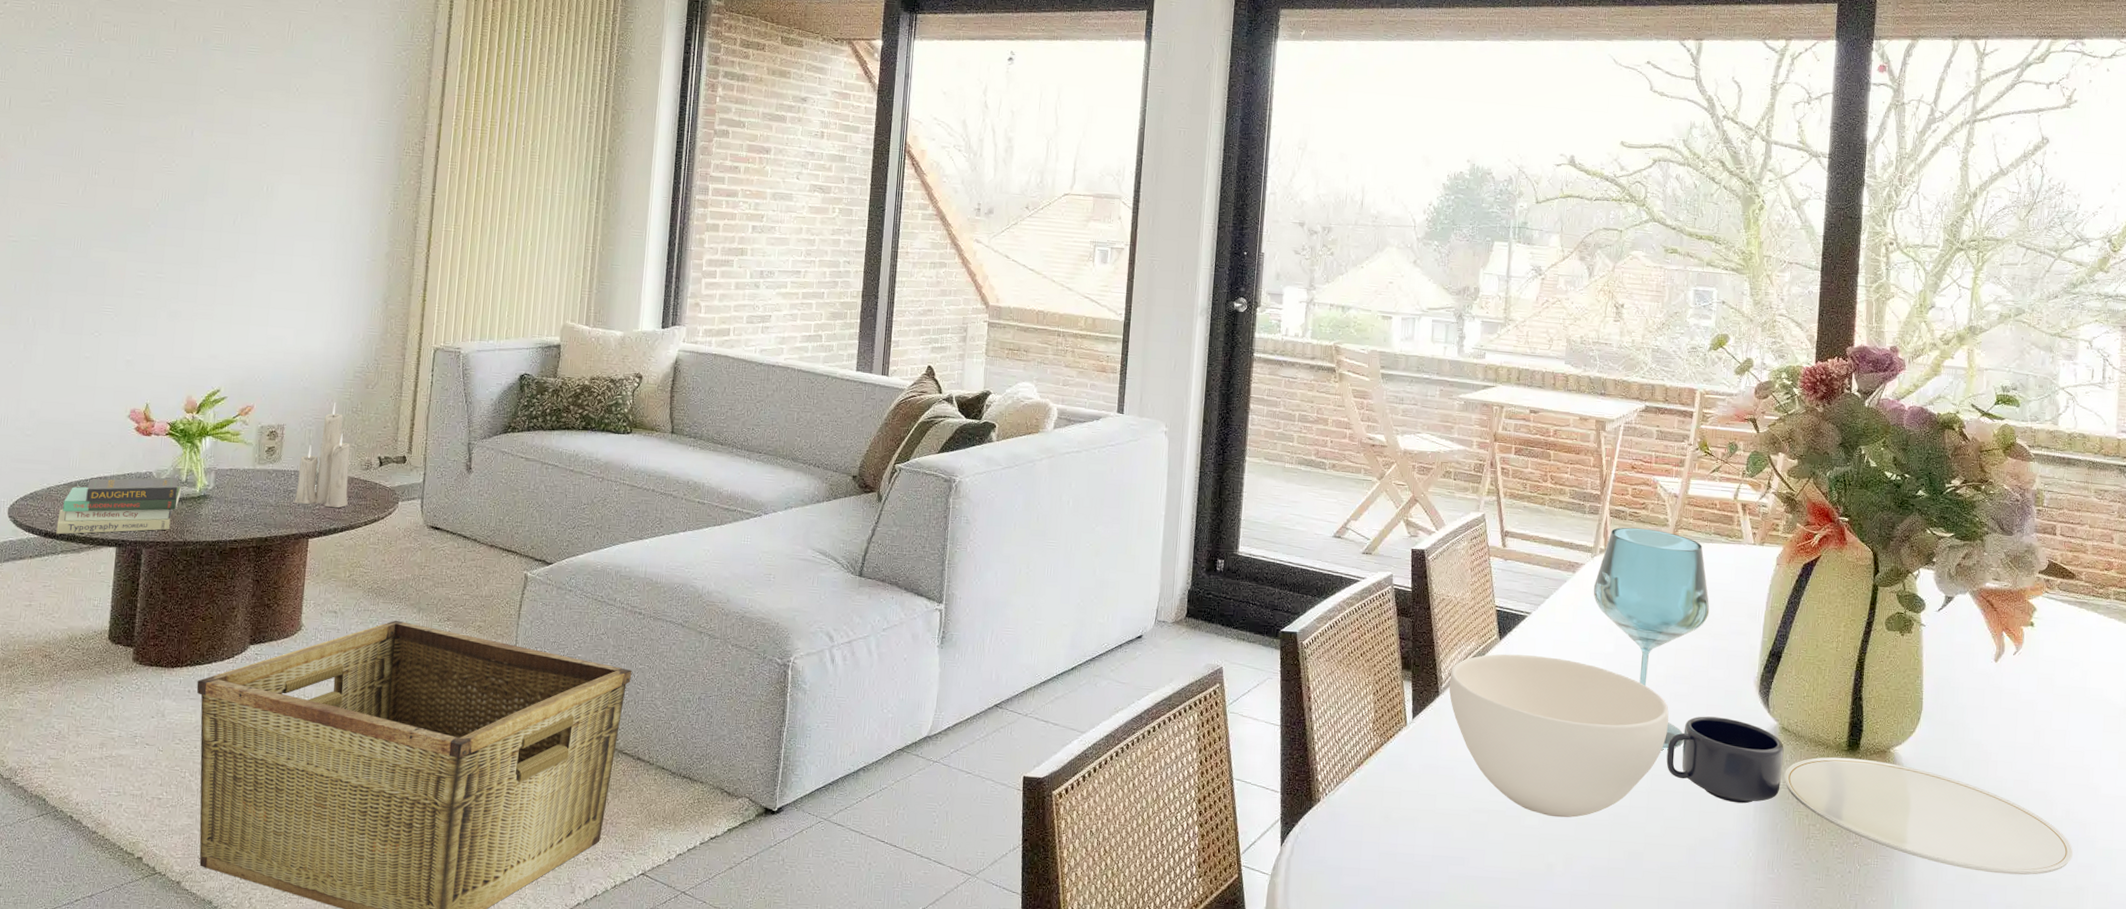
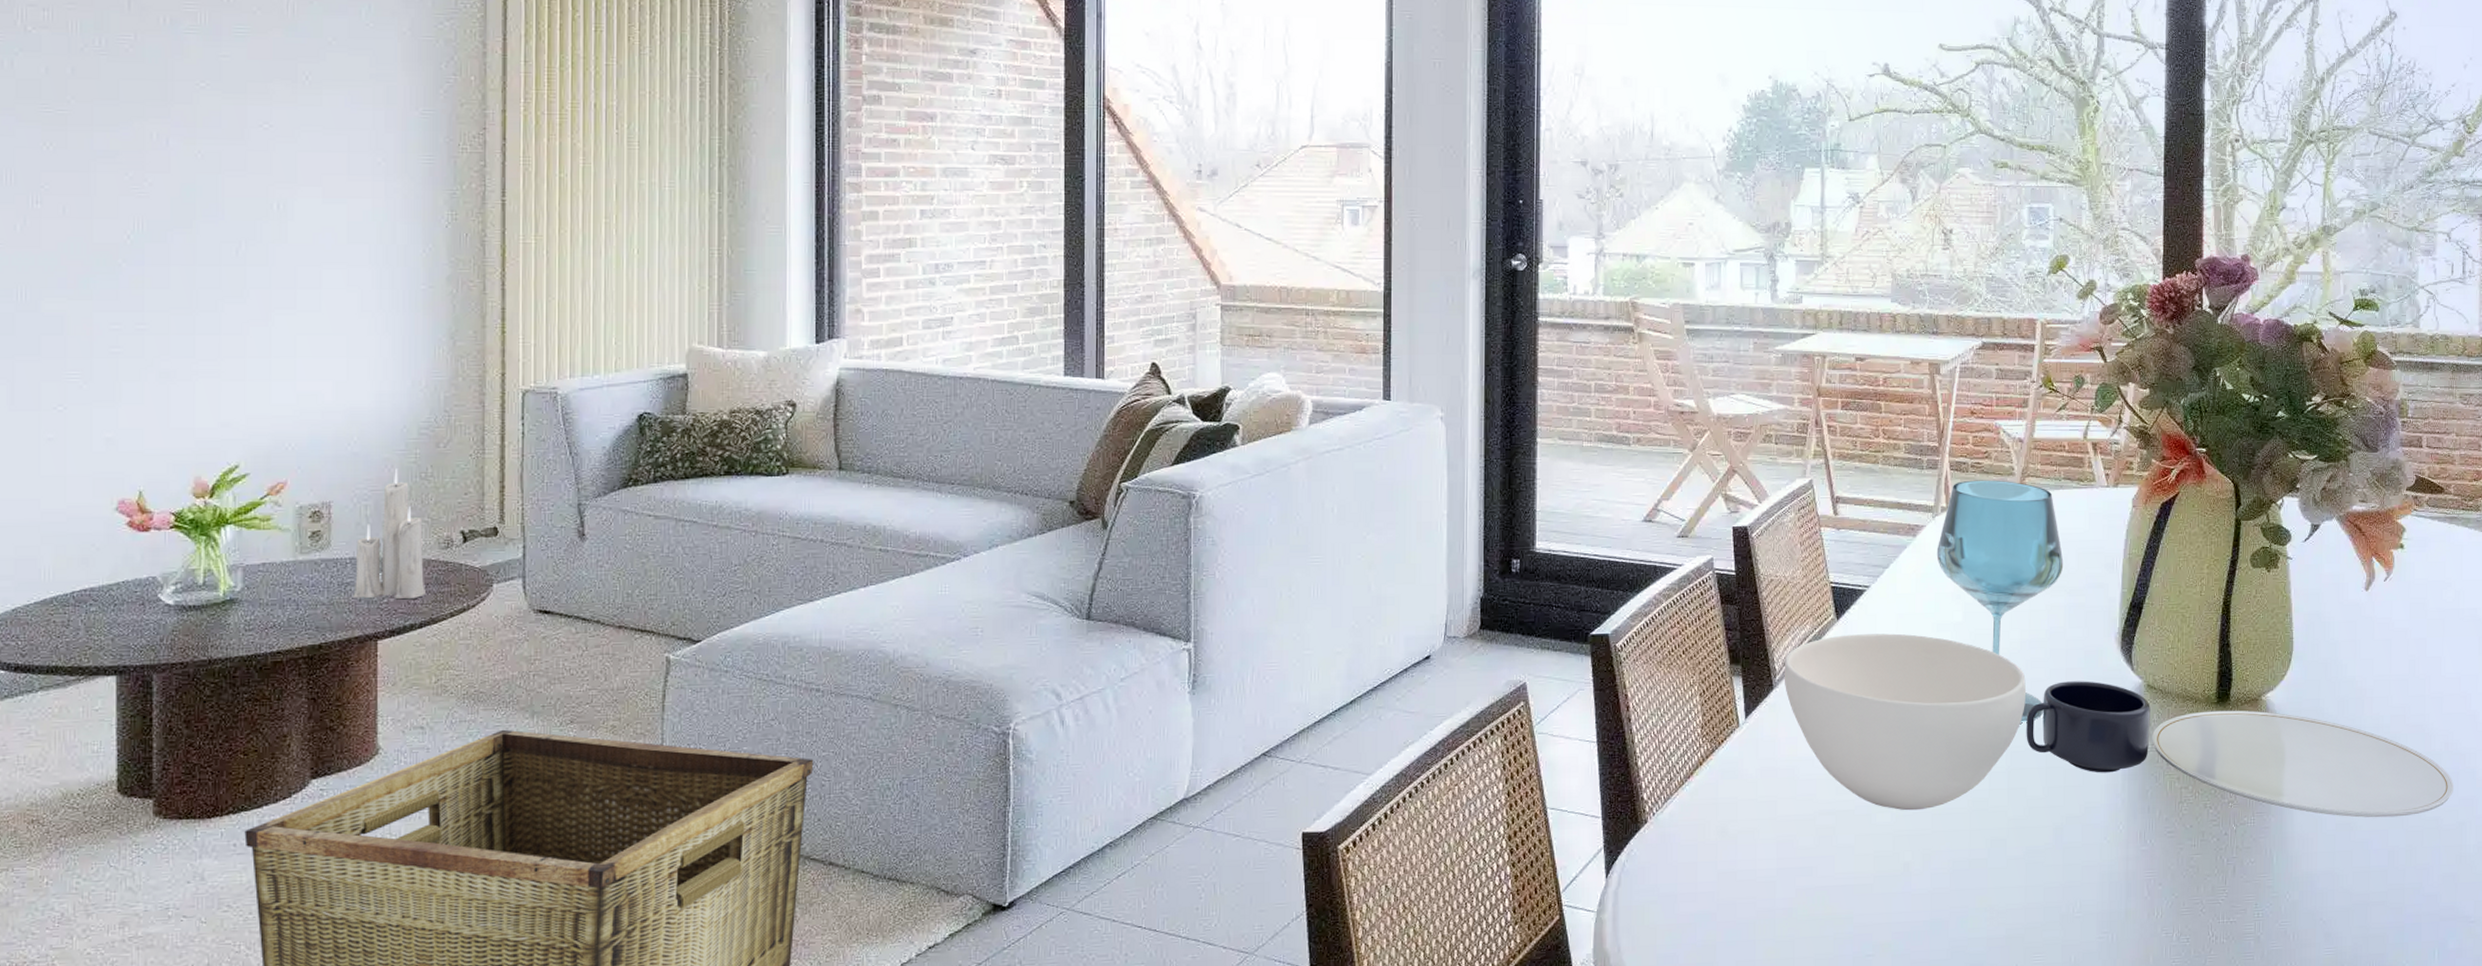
books: present [56,477,181,535] -> none [30,580,198,667]

